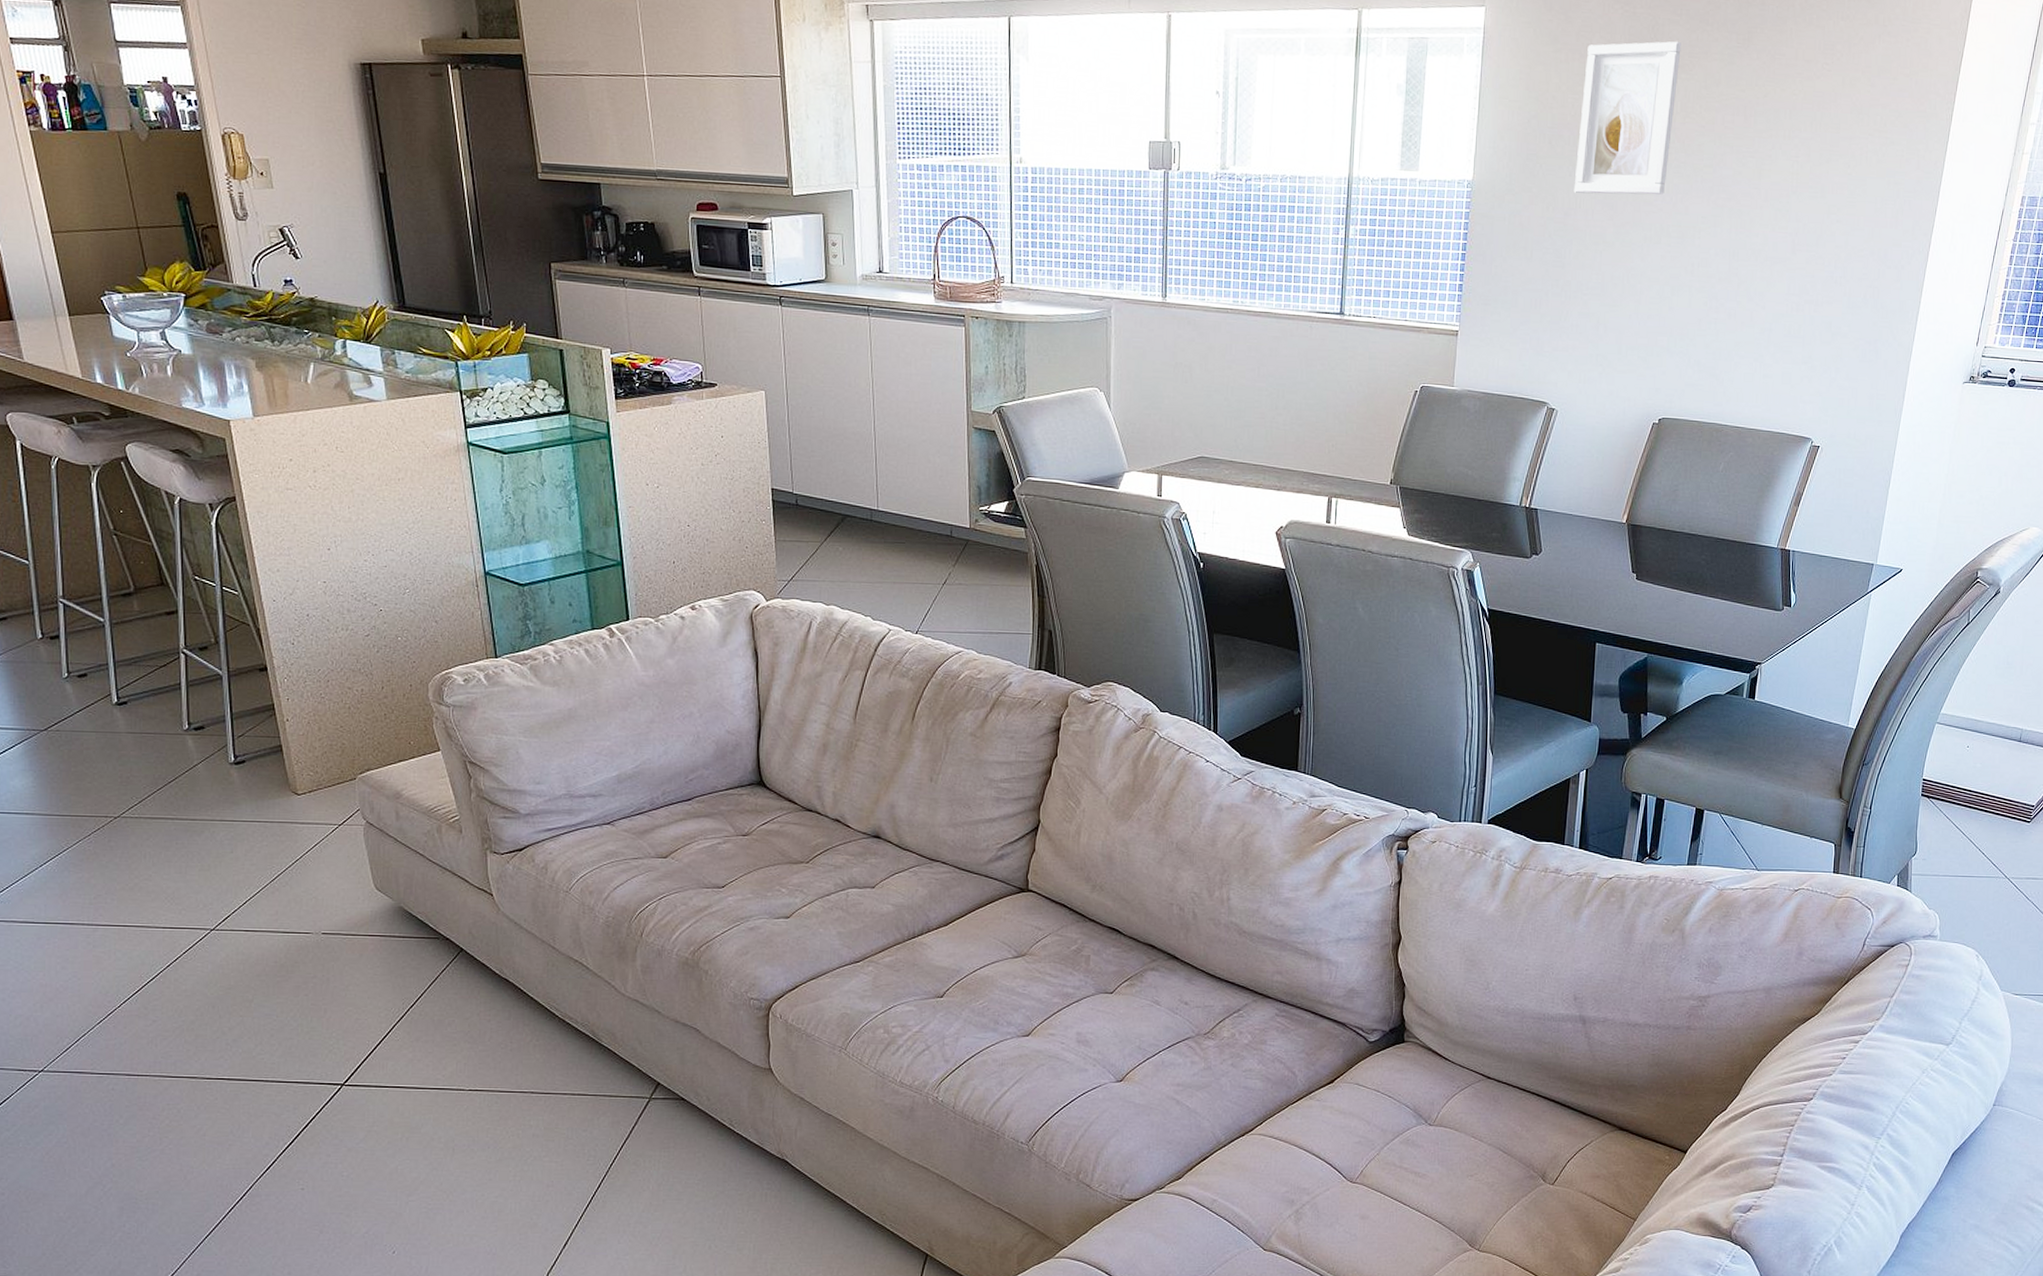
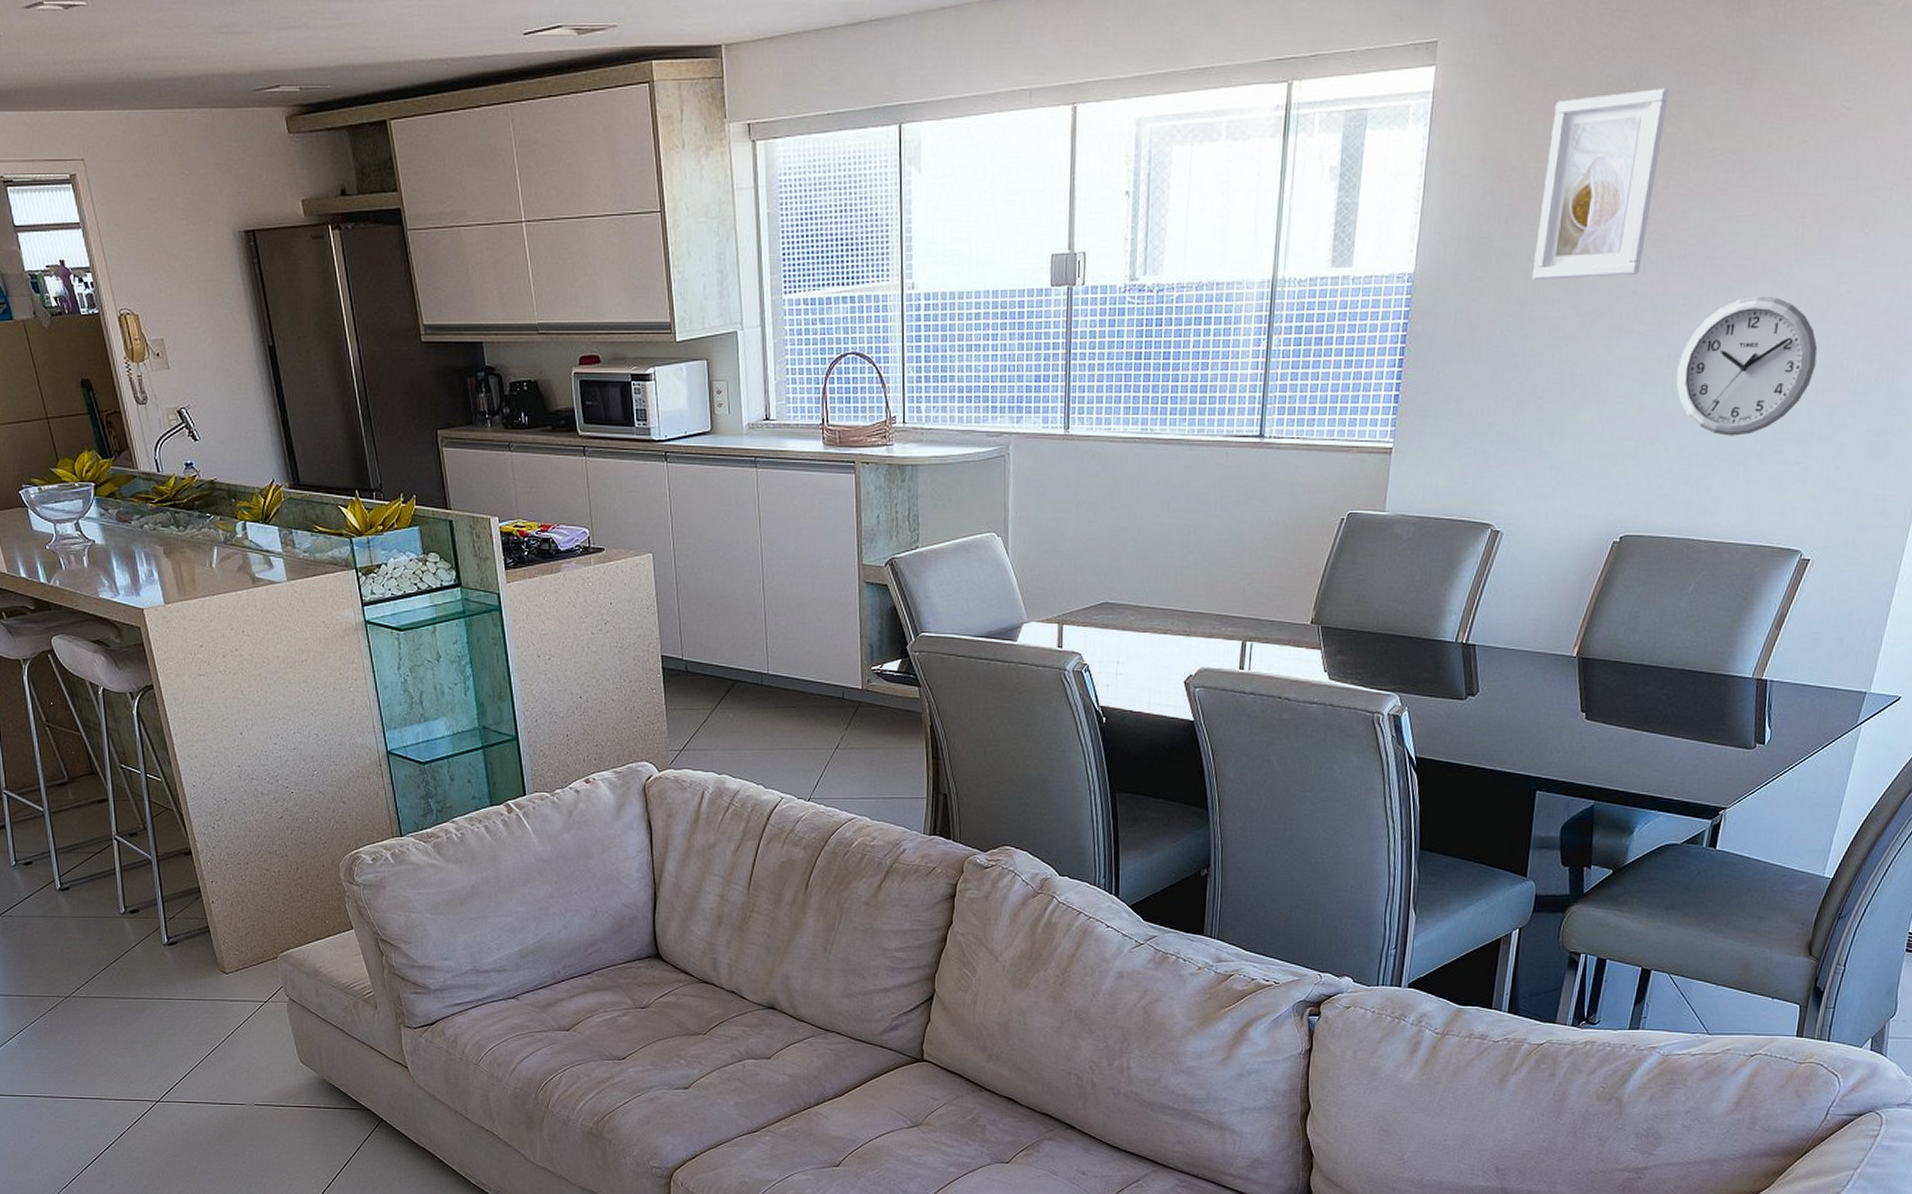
wall clock: none [1700,219,1815,337] -> present [1676,296,1818,436]

